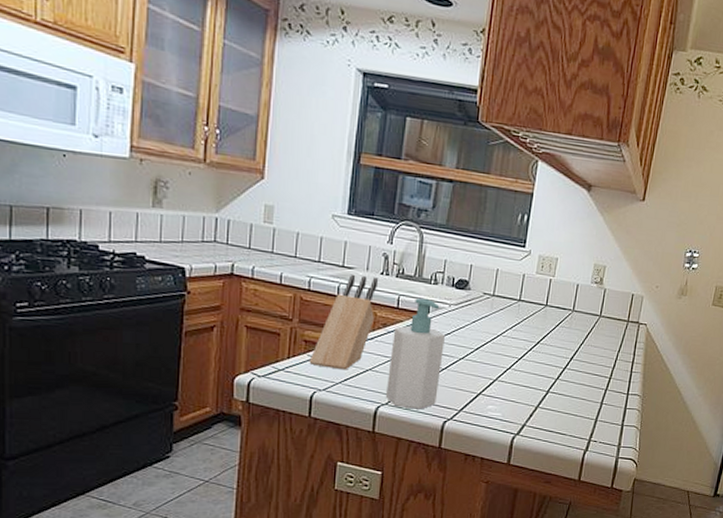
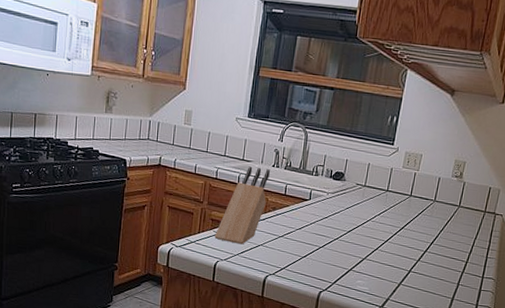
soap bottle: present [385,298,445,409] -> none [273,187,323,280]

